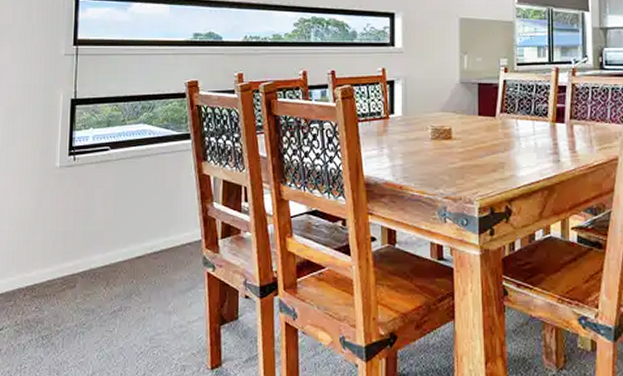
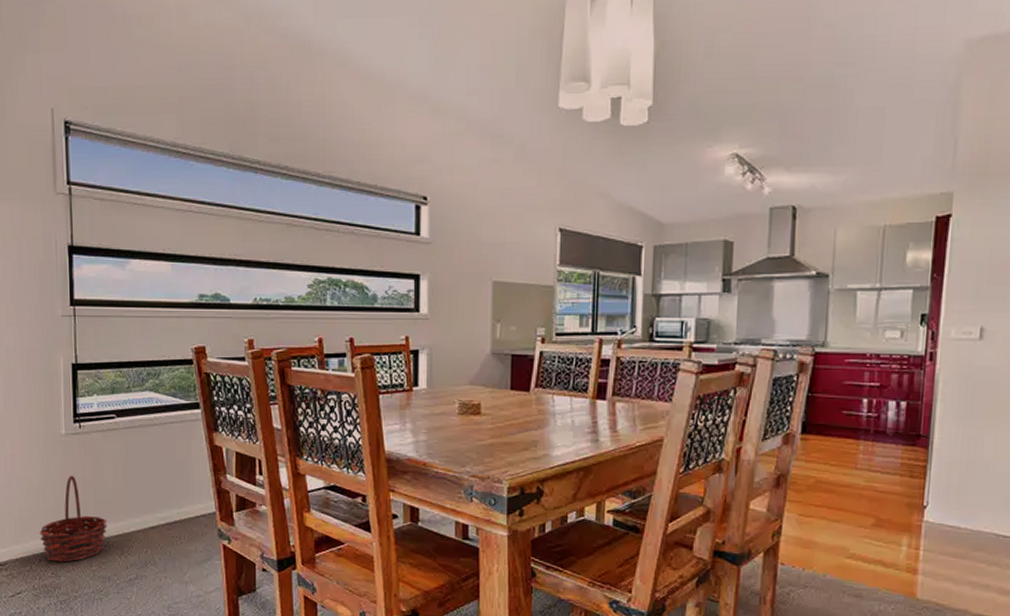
basket: none [26,207,95,296] -> present [39,475,107,562]

